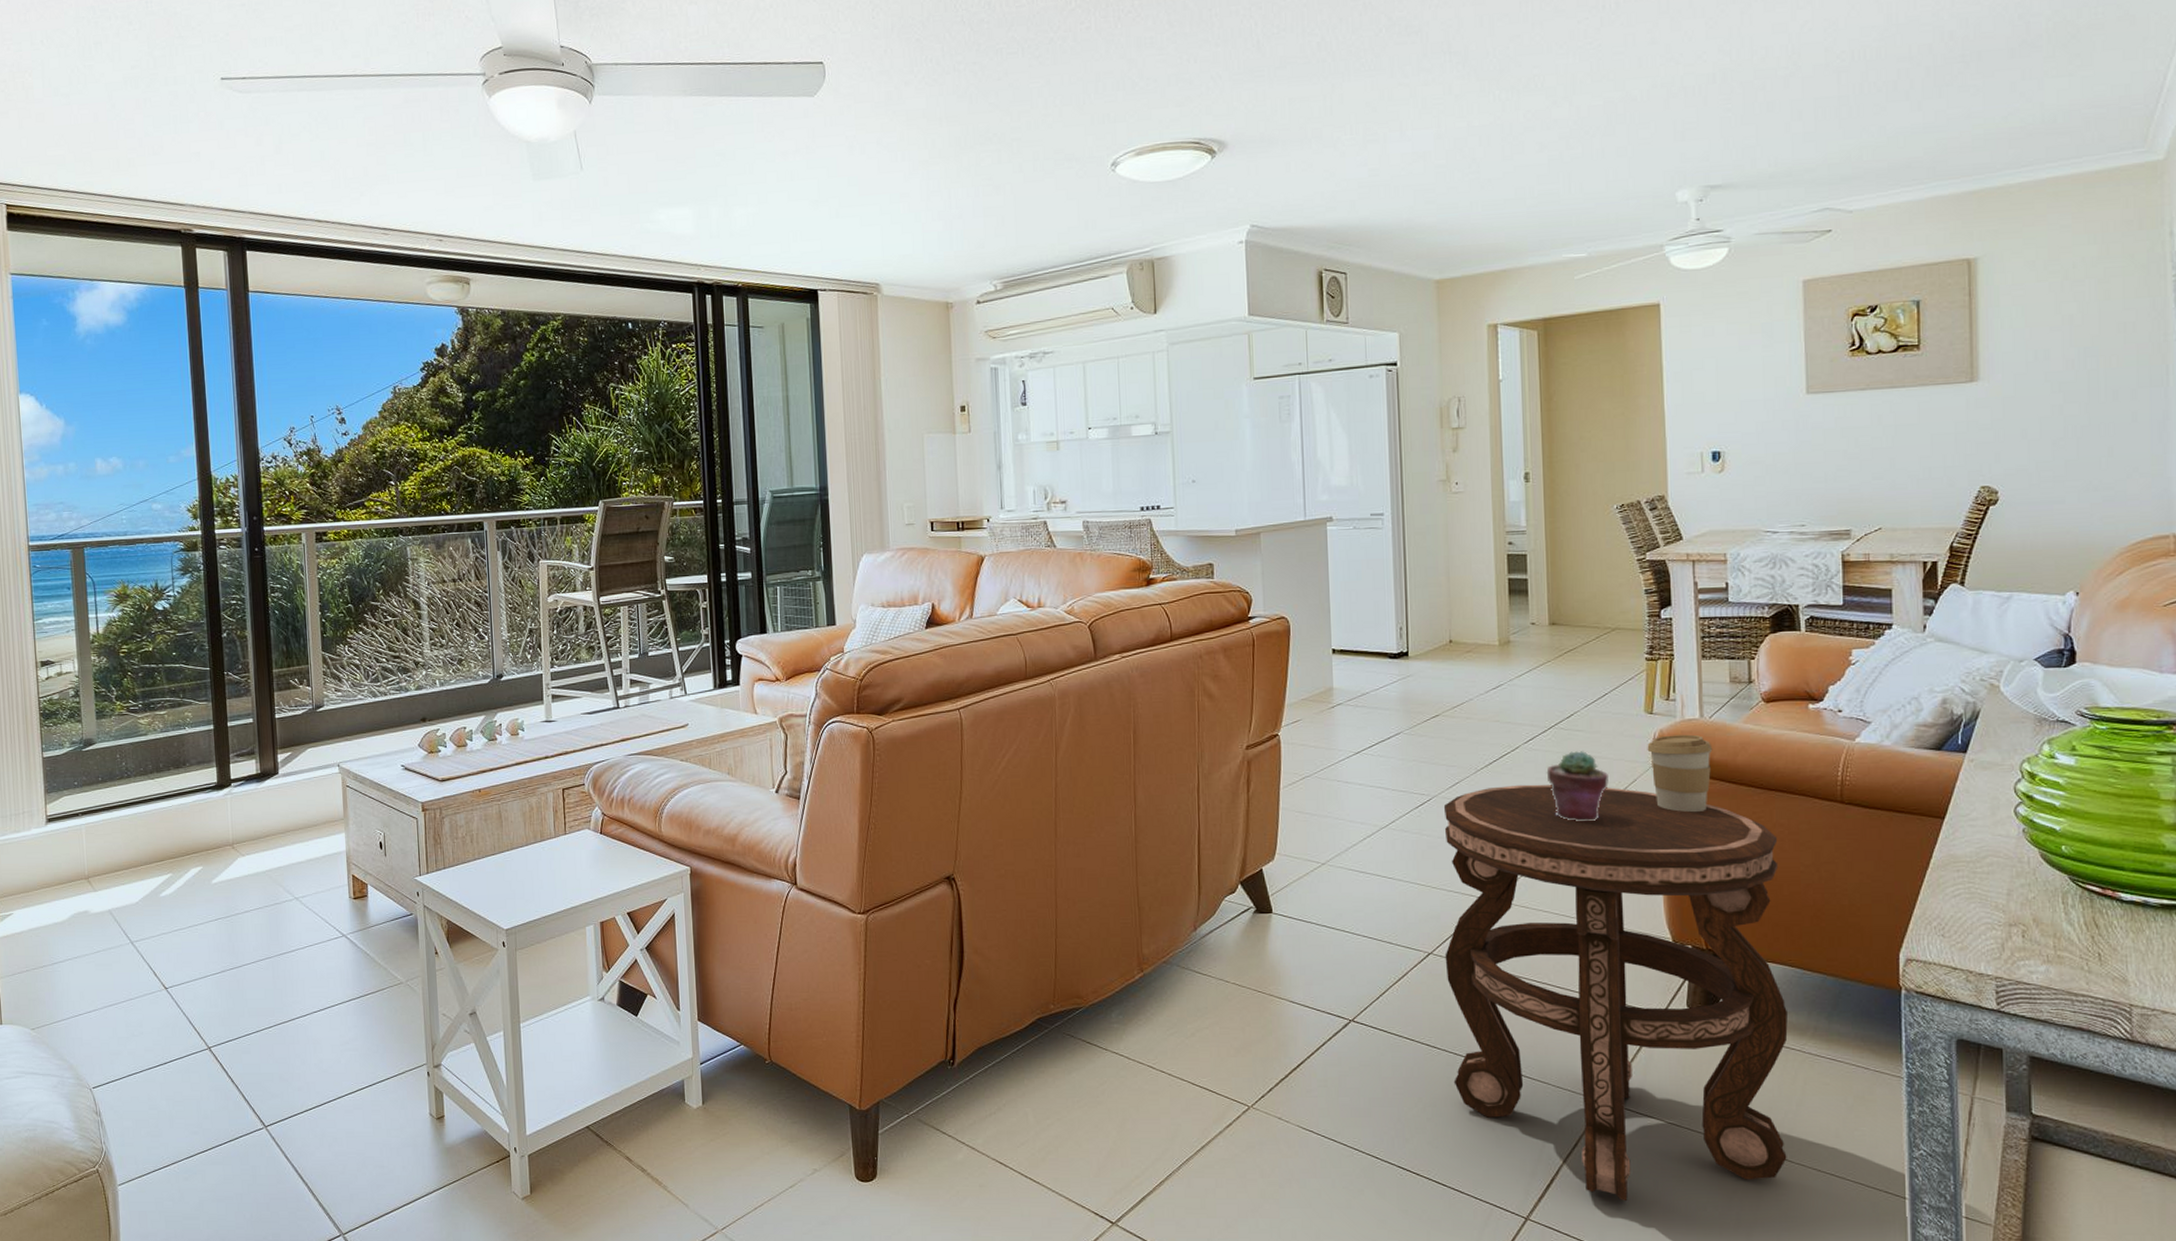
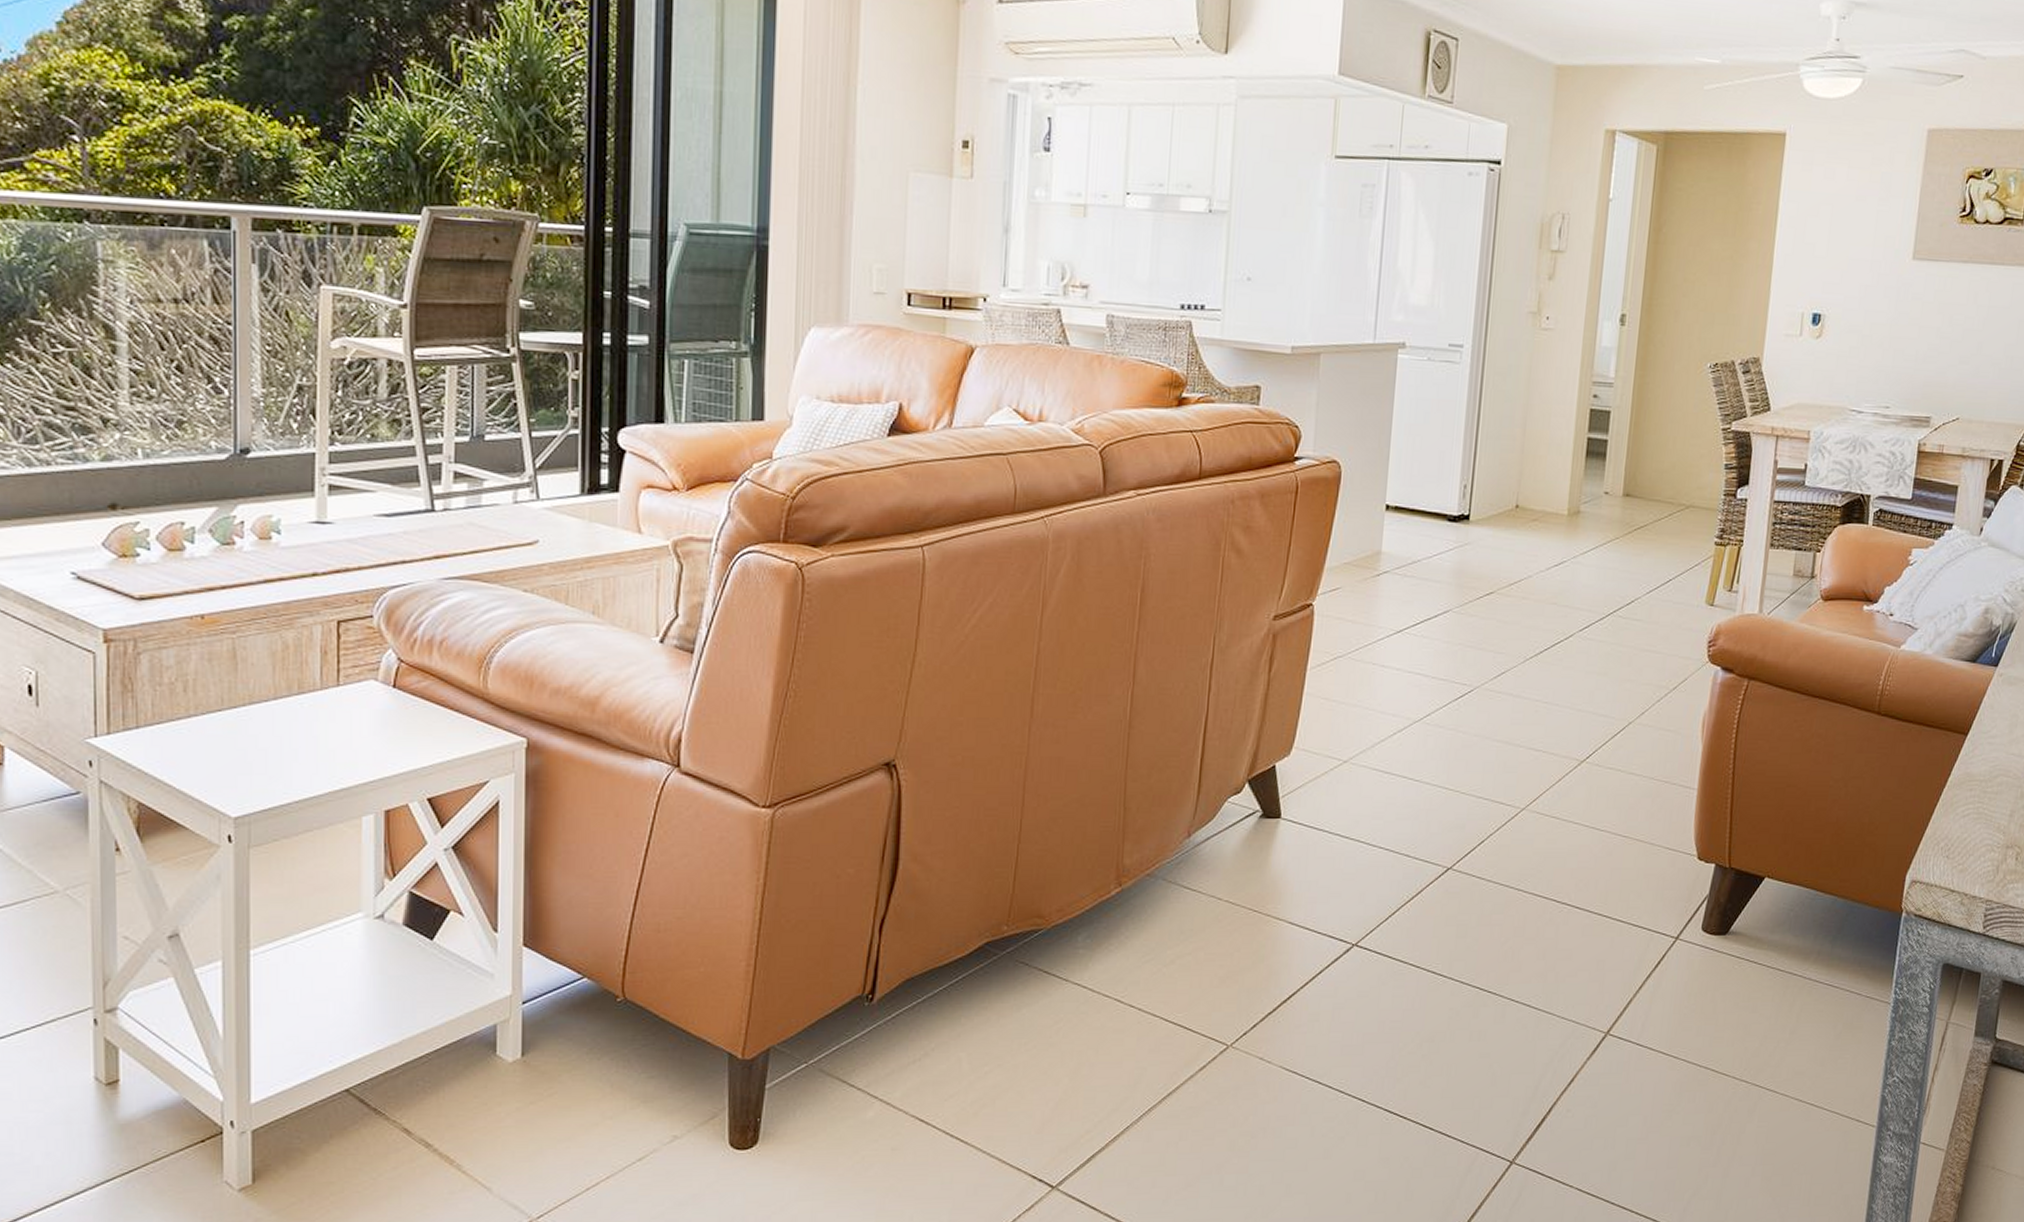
side table: present [1443,784,1788,1200] -> none [1456,678,1814,1139]
potted succulent: present [1546,751,1608,822] -> none [1597,643,1660,724]
coffee cup: present [1647,734,1713,813] -> none [1702,631,1767,718]

